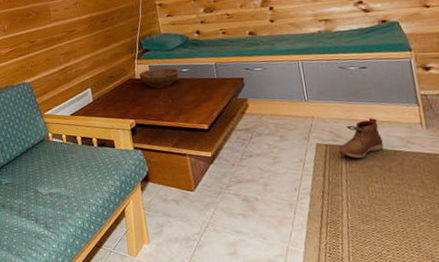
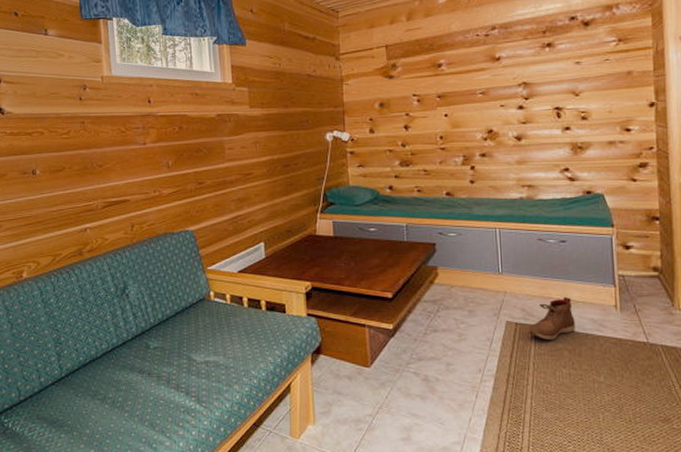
bowl: present [139,67,179,88] -> none [321,225,365,248]

